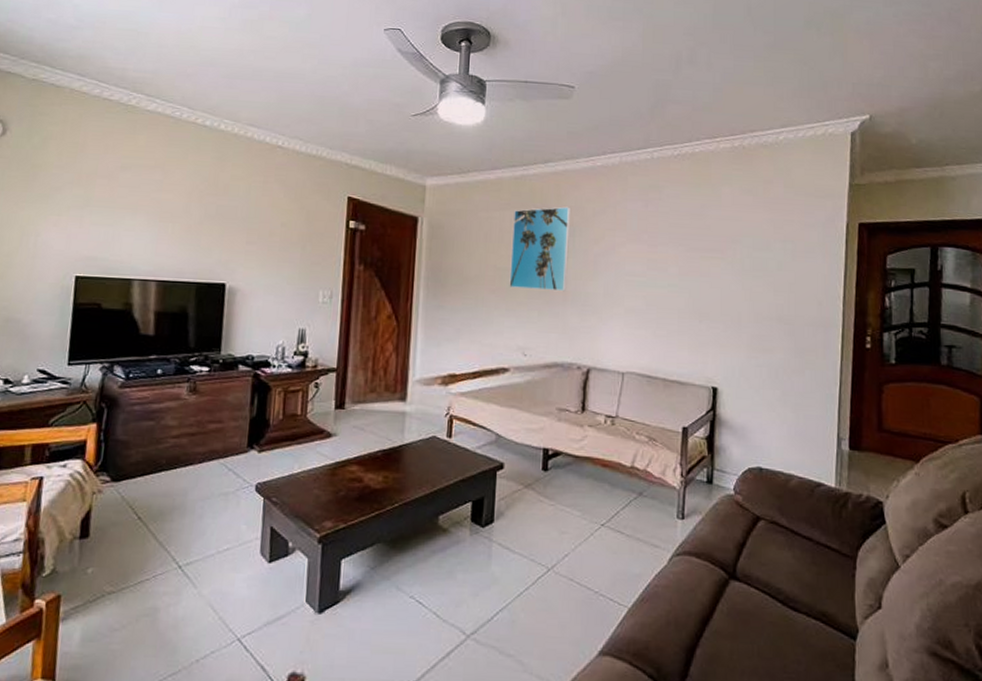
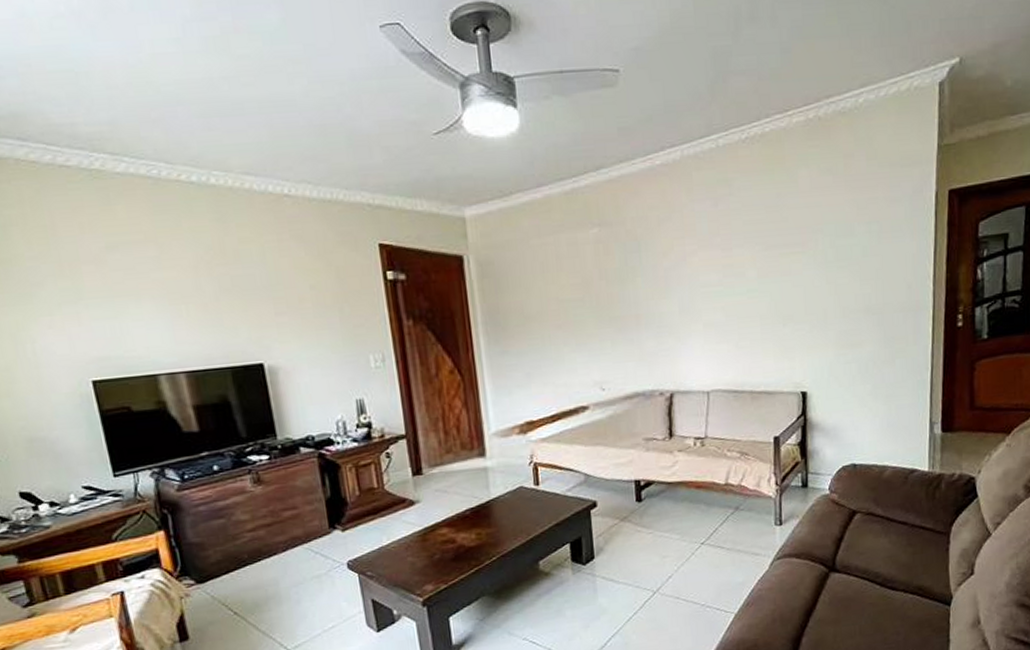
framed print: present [509,206,570,292] -> none [569,218,638,320]

